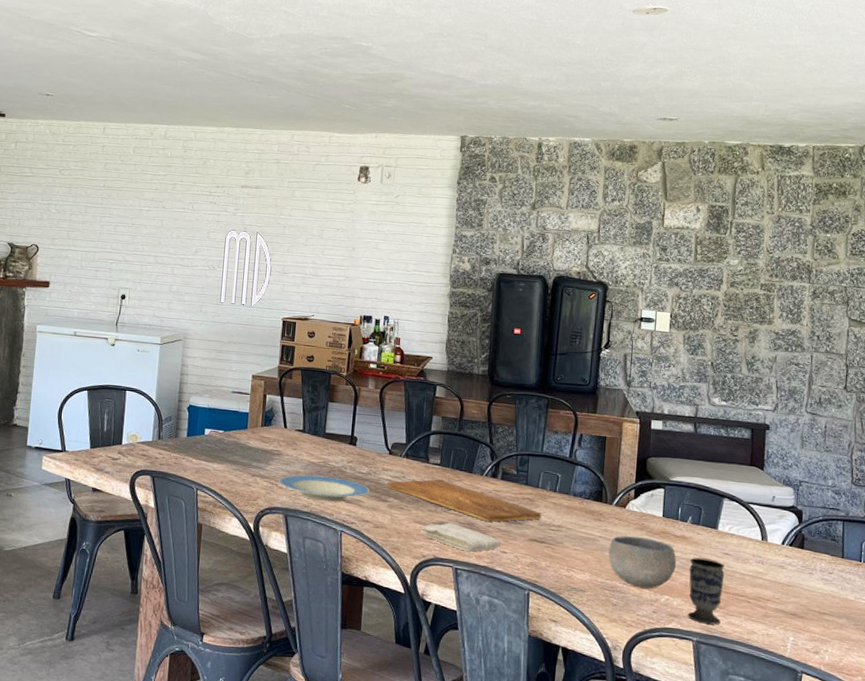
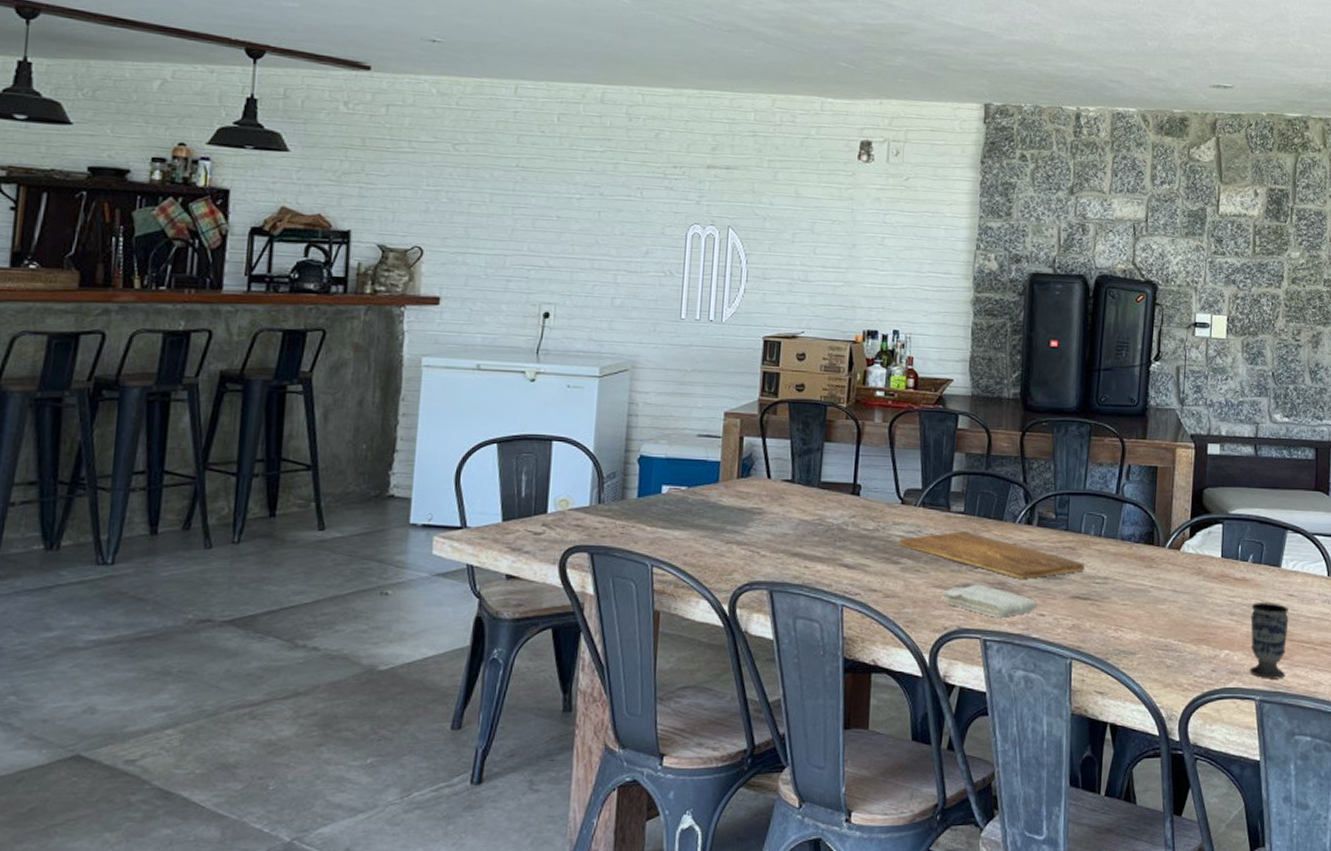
plate: present [279,475,369,503] -> none [761,536,877,570]
bowl: present [608,536,677,589] -> none [1161,583,1237,644]

